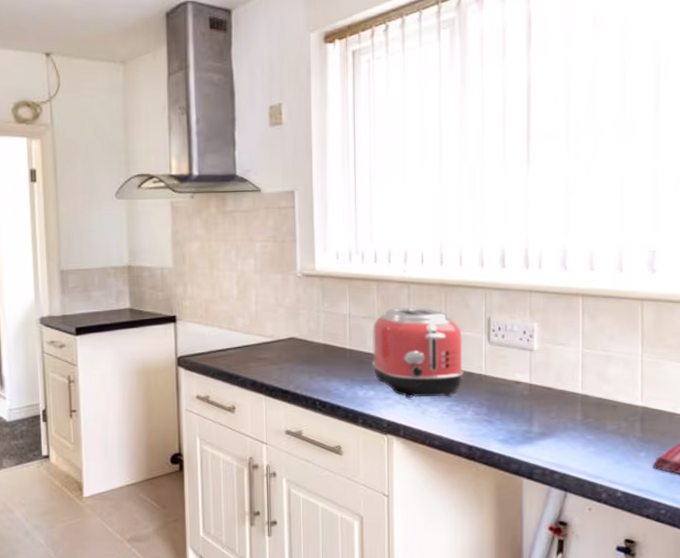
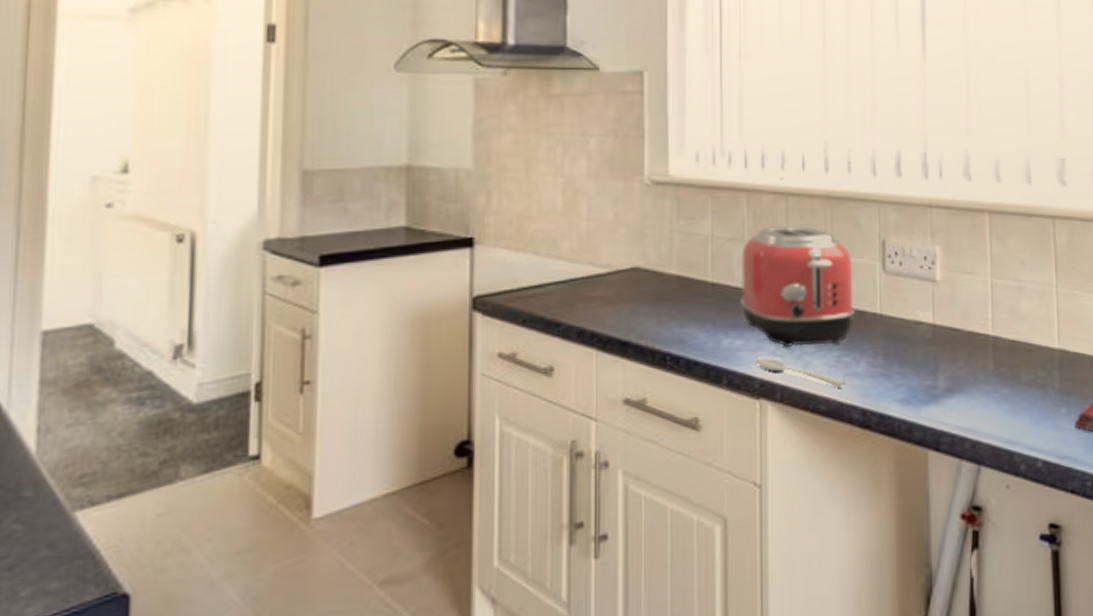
spoon: none [385,405,456,429] -> present [757,357,846,388]

